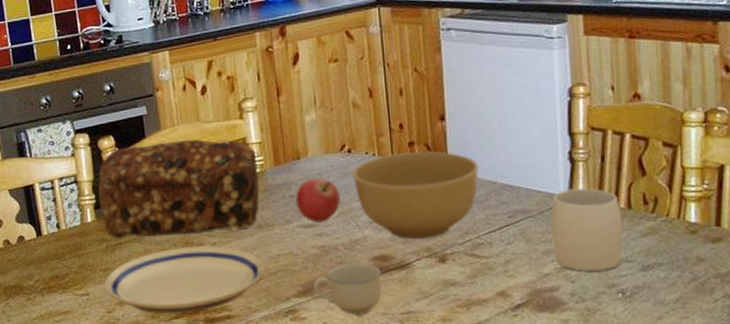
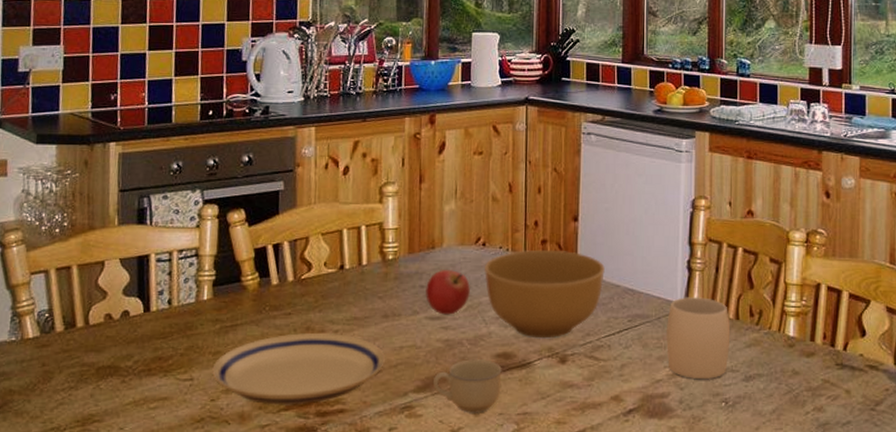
bread loaf: present [98,140,260,237] -> none [219,219,392,319]

